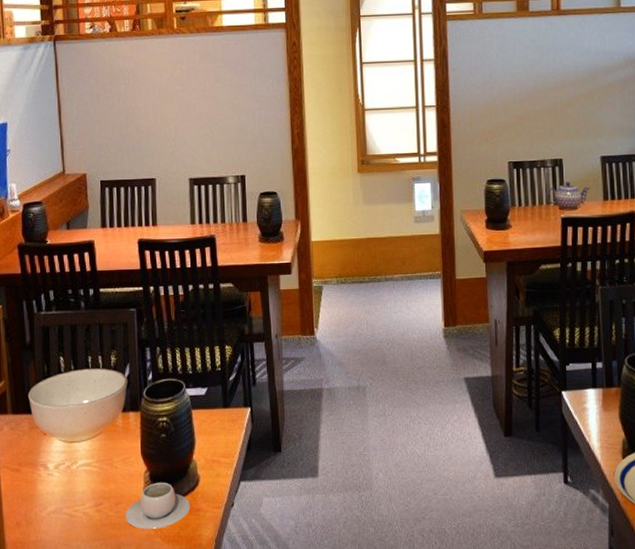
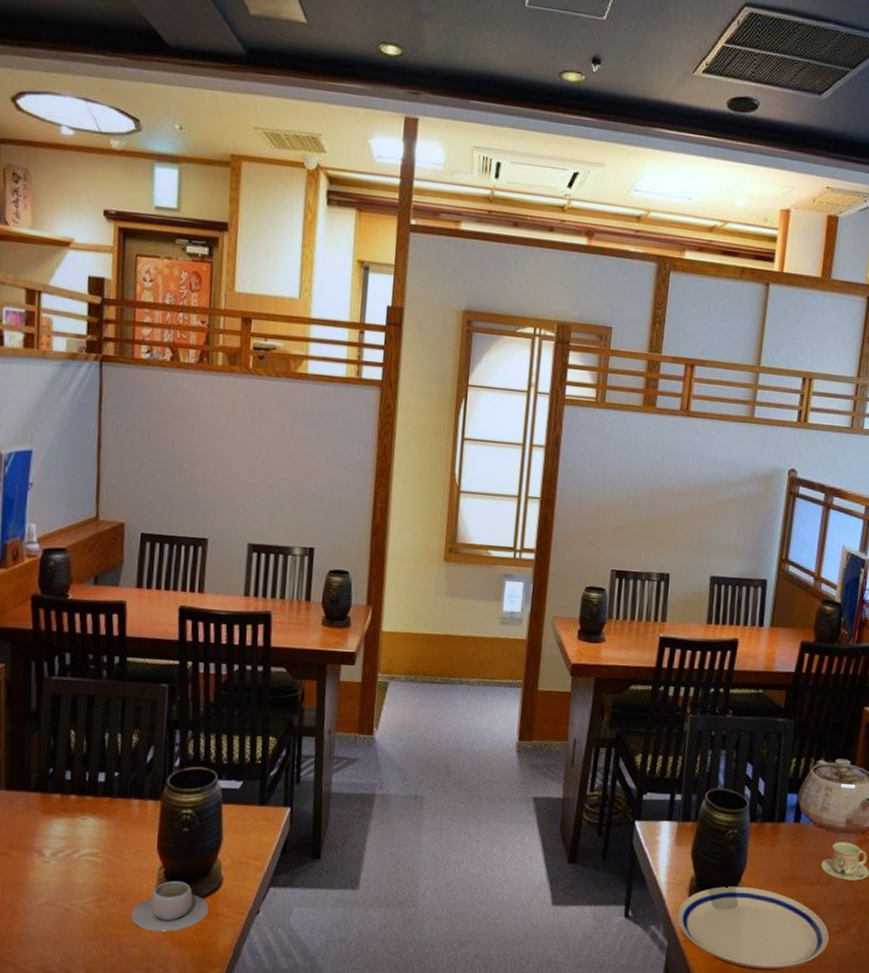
bowl: present [28,367,128,443] -> none [27,746,150,829]
teapot: present [545,181,591,211] -> none [646,599,696,631]

